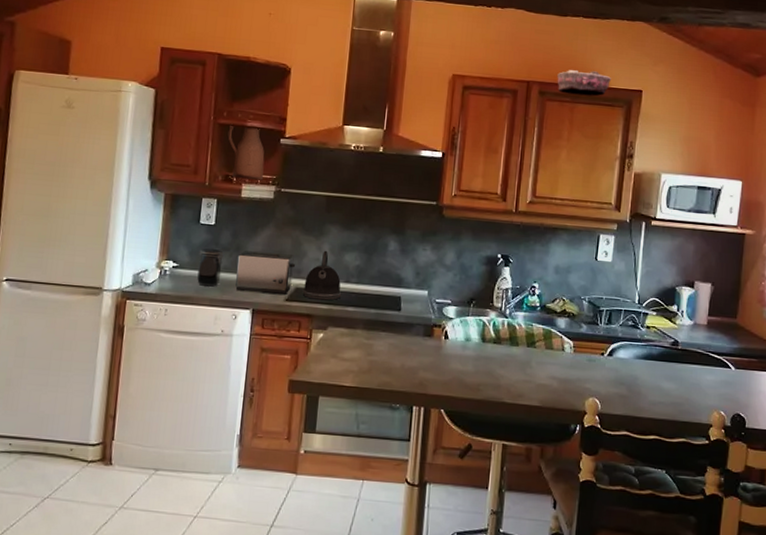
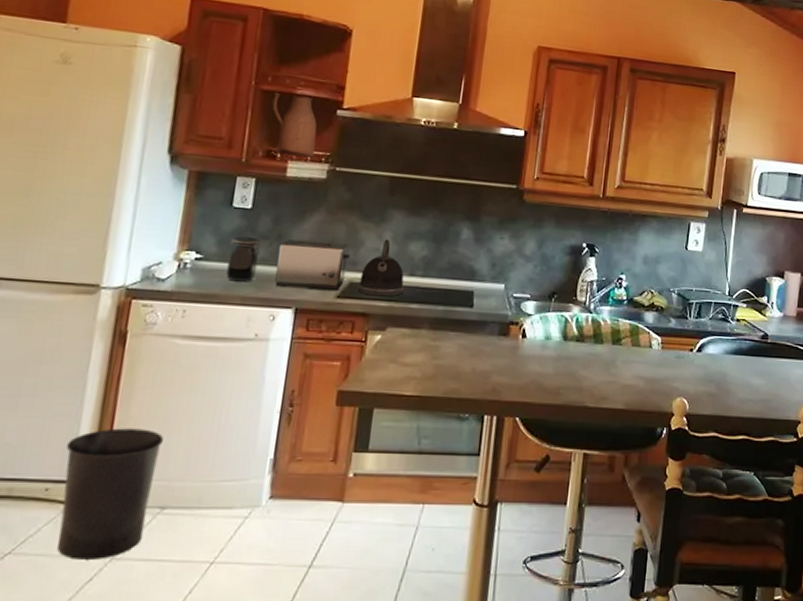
waste bin: none [81,403,155,507] -> present [57,428,165,560]
decorative basket: present [557,69,612,97] -> none [649,47,705,77]

